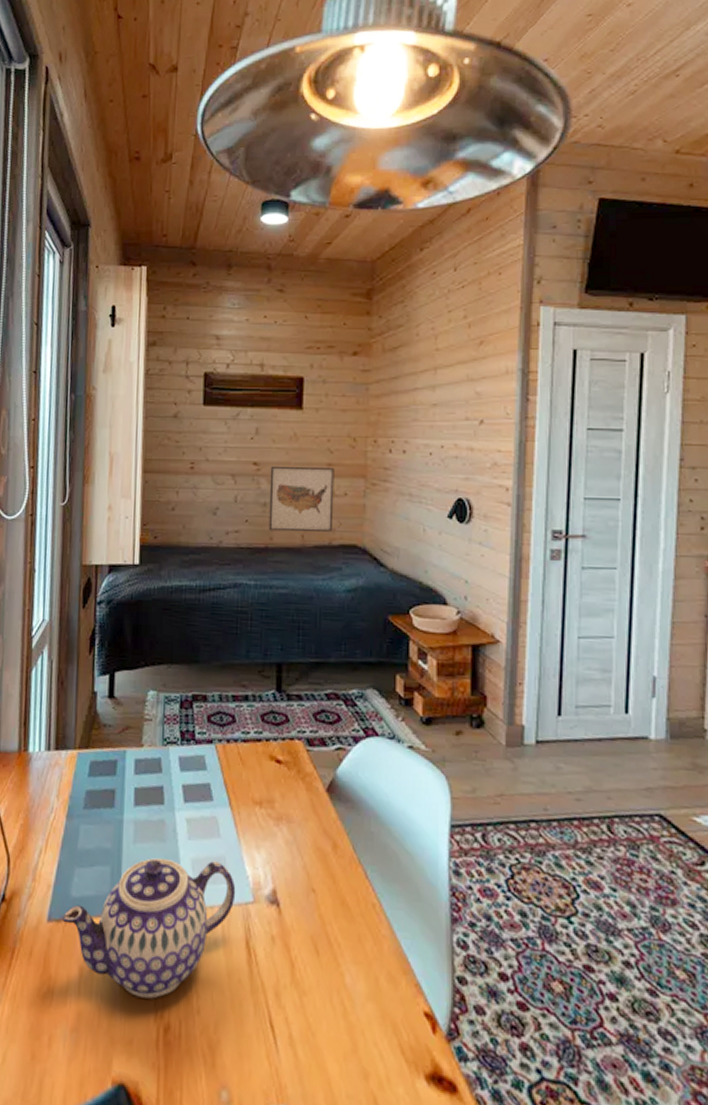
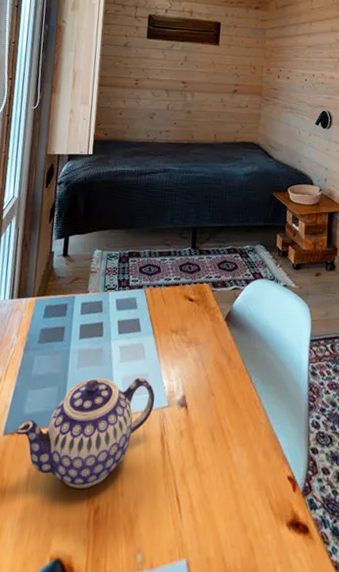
wall art: present [268,465,335,532] -> none [191,84,240,133]

